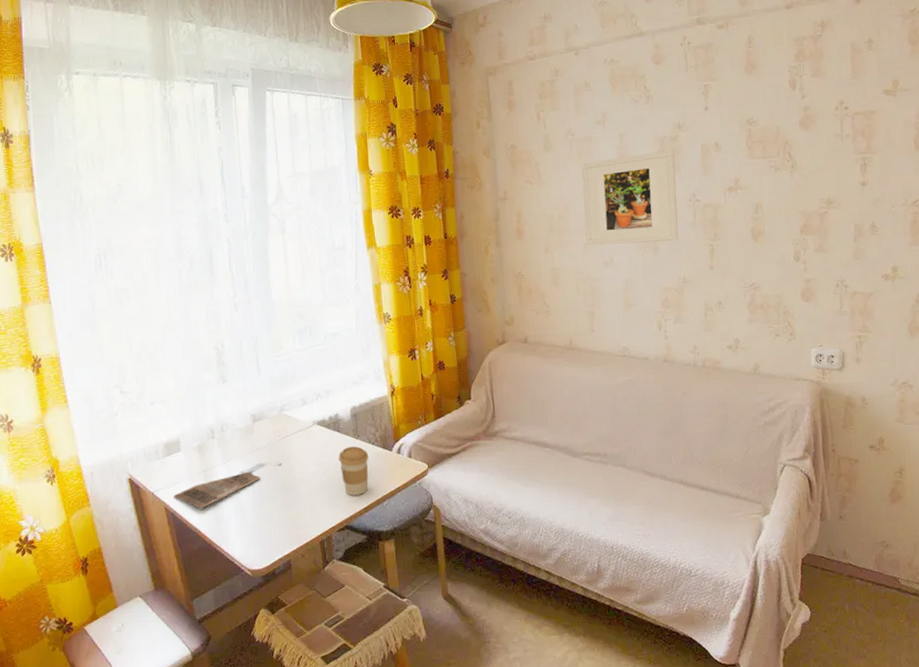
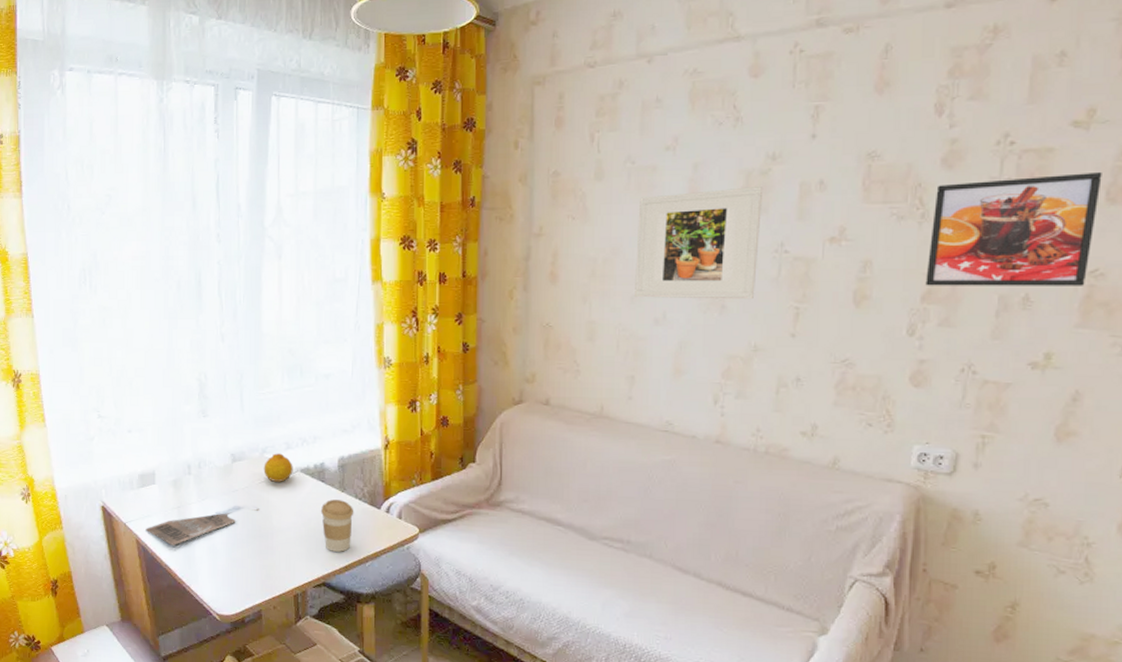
fruit: none [283,409,310,437] -> present [263,453,293,482]
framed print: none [799,127,911,221] -> present [925,171,1102,286]

